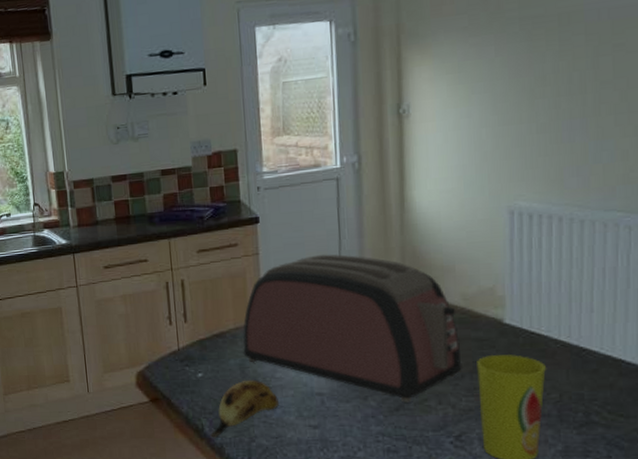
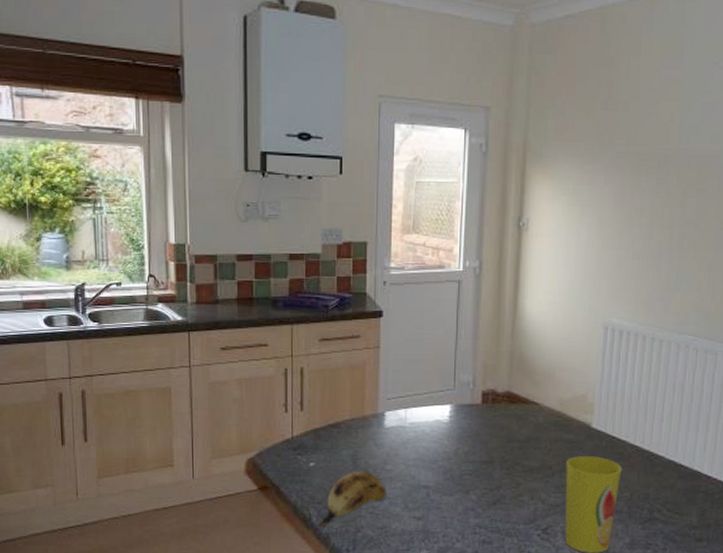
toaster: present [242,254,462,403] -> none [355,352,554,497]

